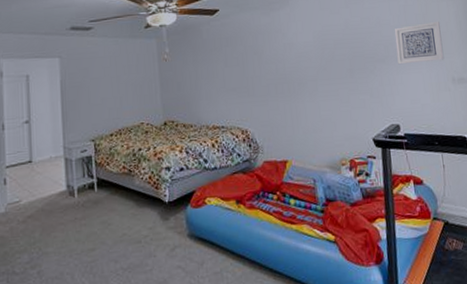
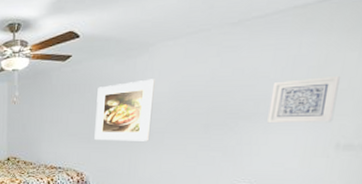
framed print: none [249,29,306,94] -> present [94,79,155,141]

